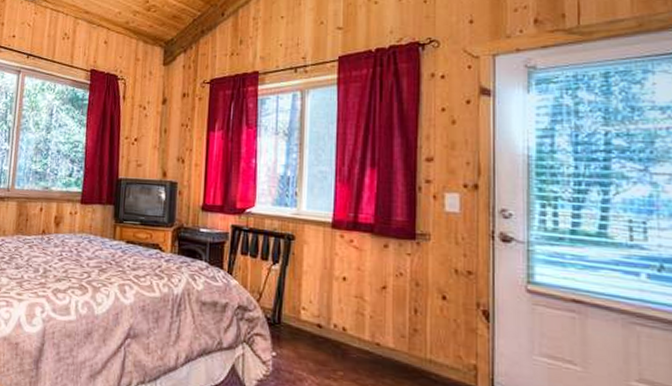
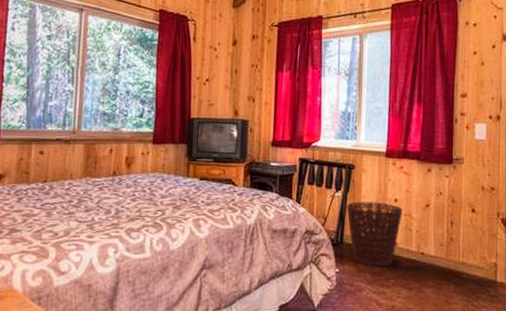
basket: none [285,277,353,356] -> present [346,201,403,268]

